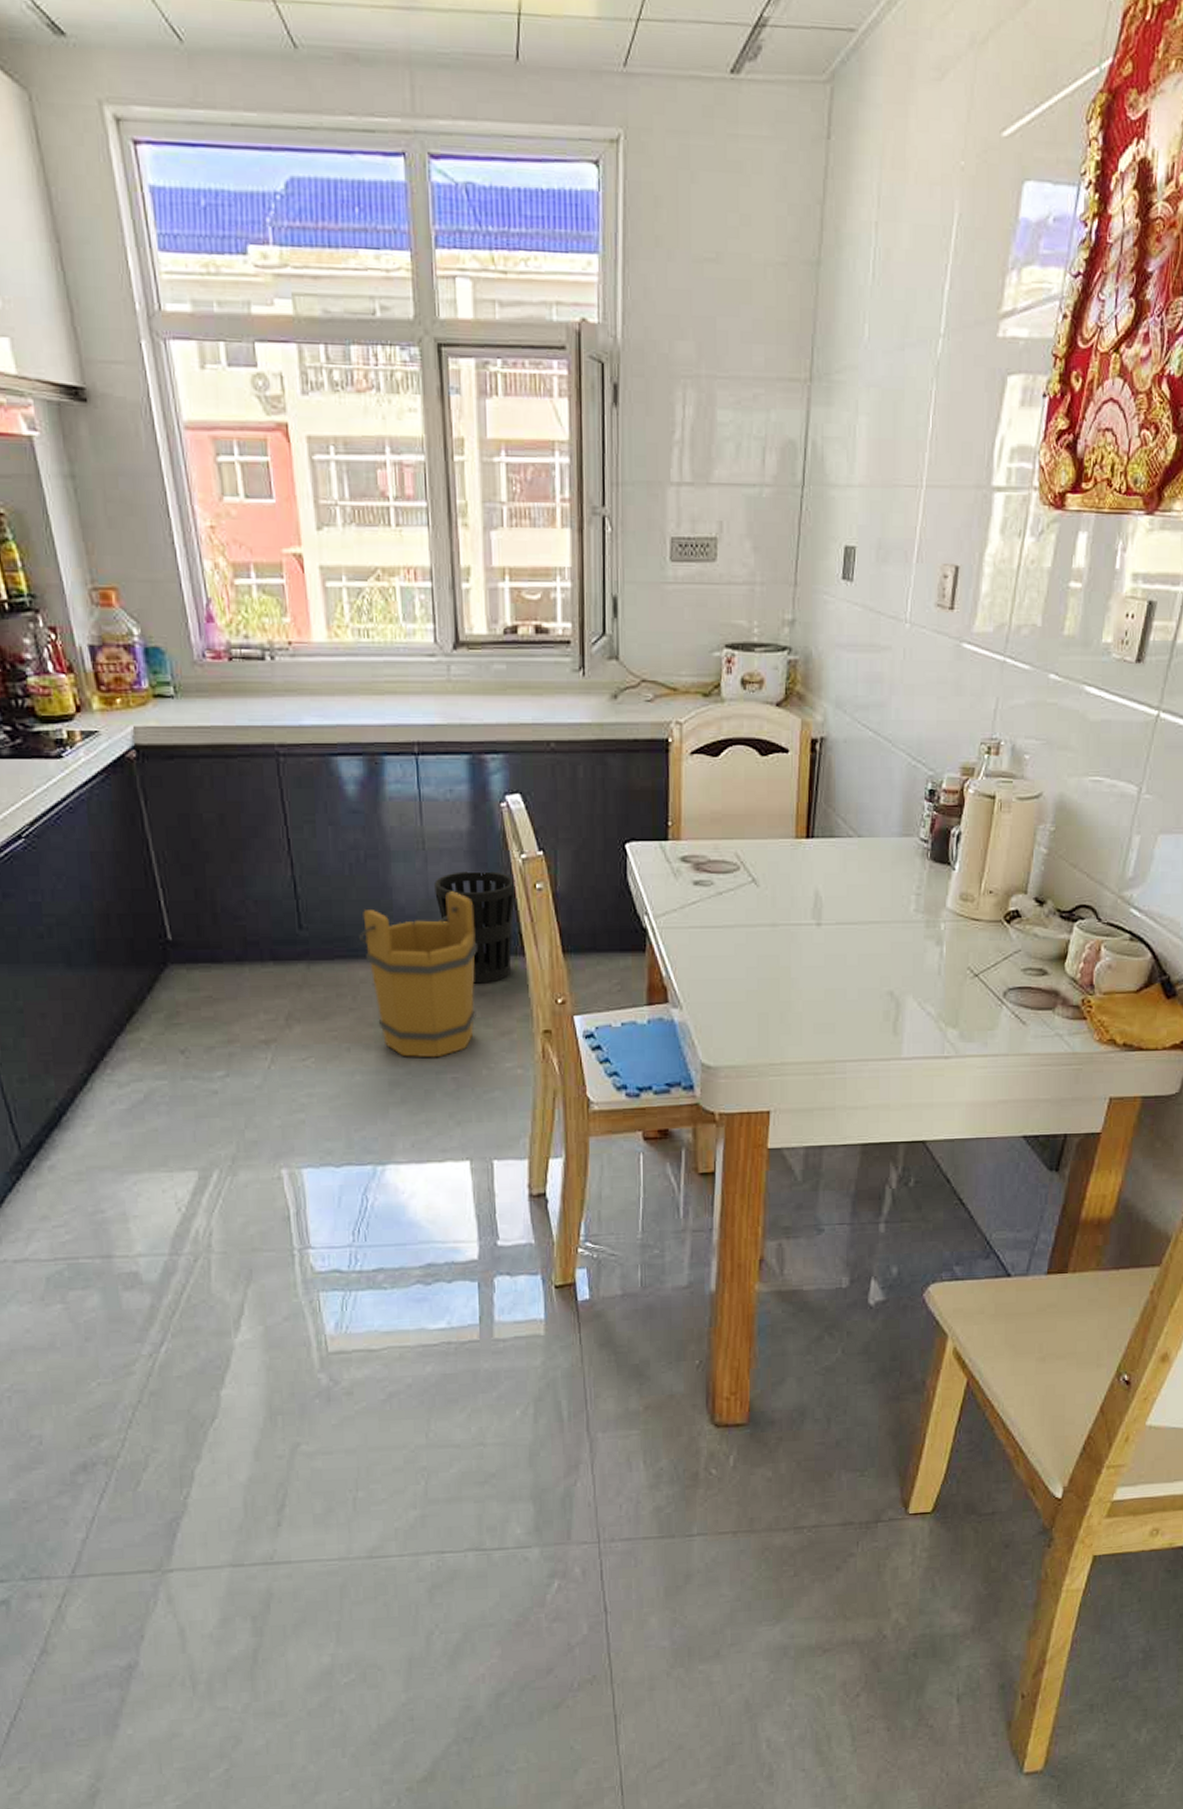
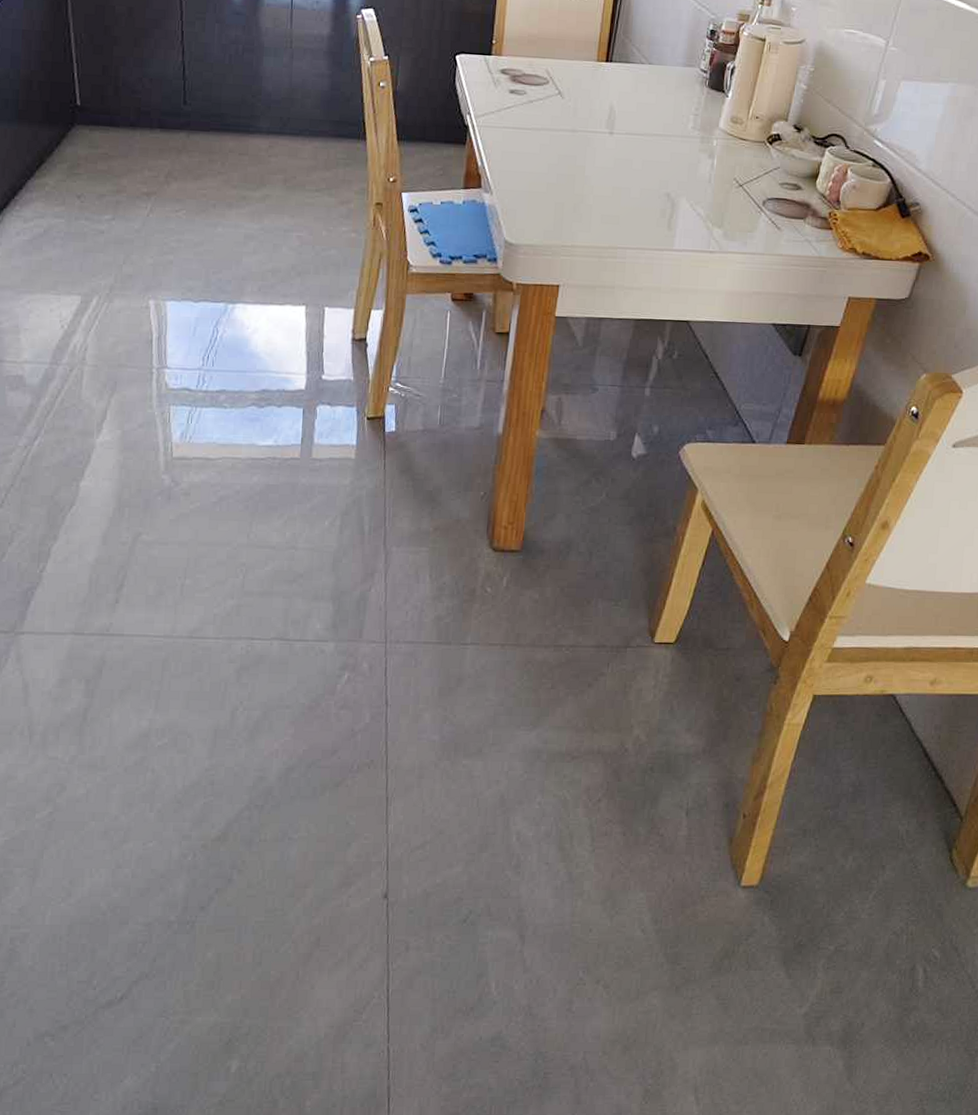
bucket: present [359,891,477,1058] -> none [232,83,328,219]
wastebasket: present [434,871,516,984] -> none [297,68,363,160]

